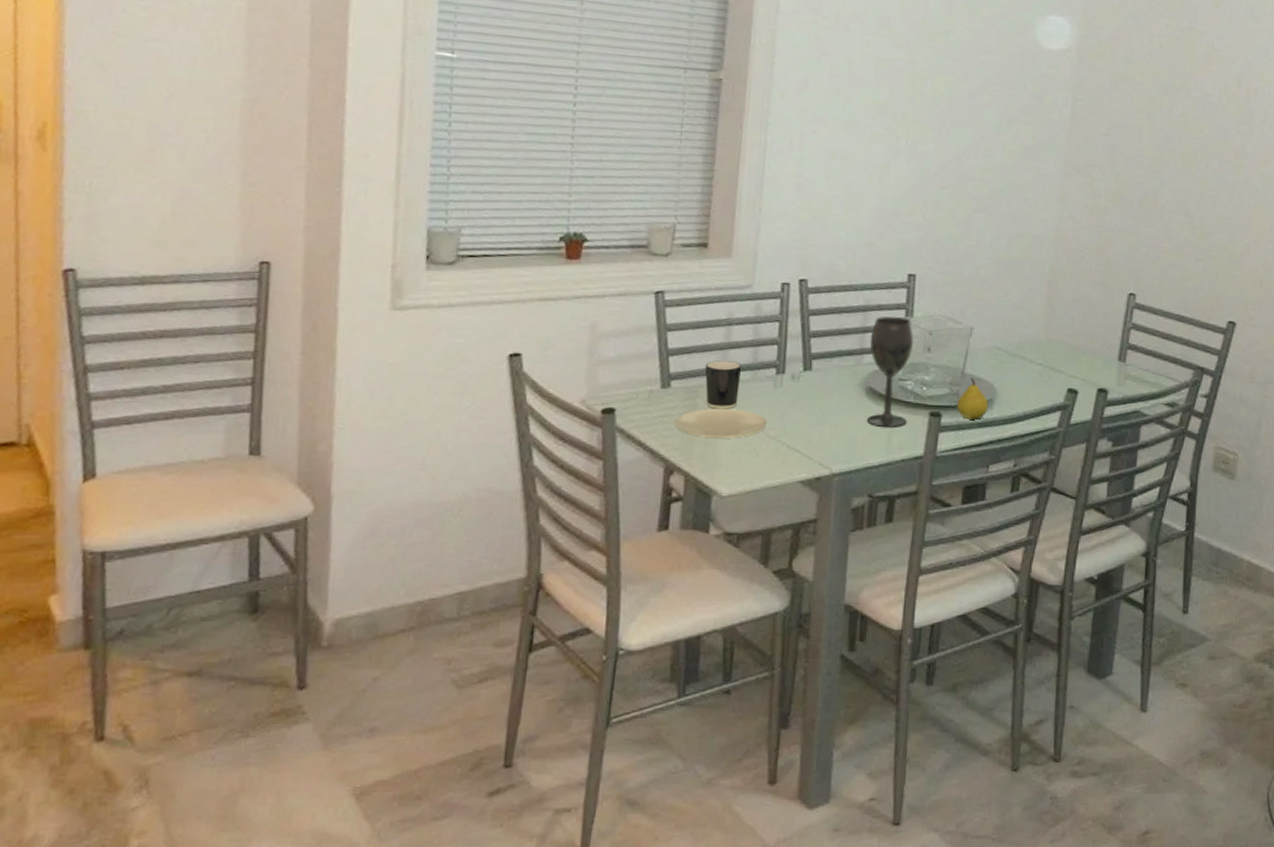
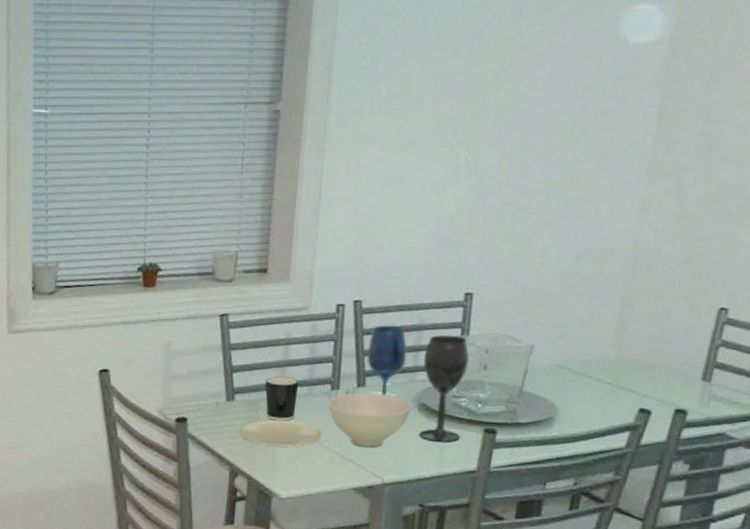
bowl: none [772,376,860,436] -> present [327,392,413,448]
wineglass: none [812,305,854,380] -> present [366,325,408,396]
fruit: present [957,377,989,421] -> none [513,395,548,439]

